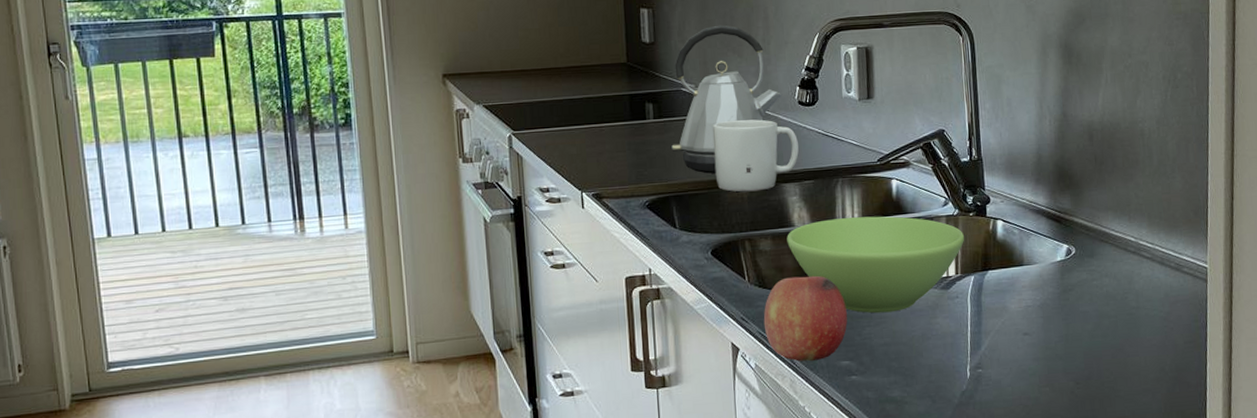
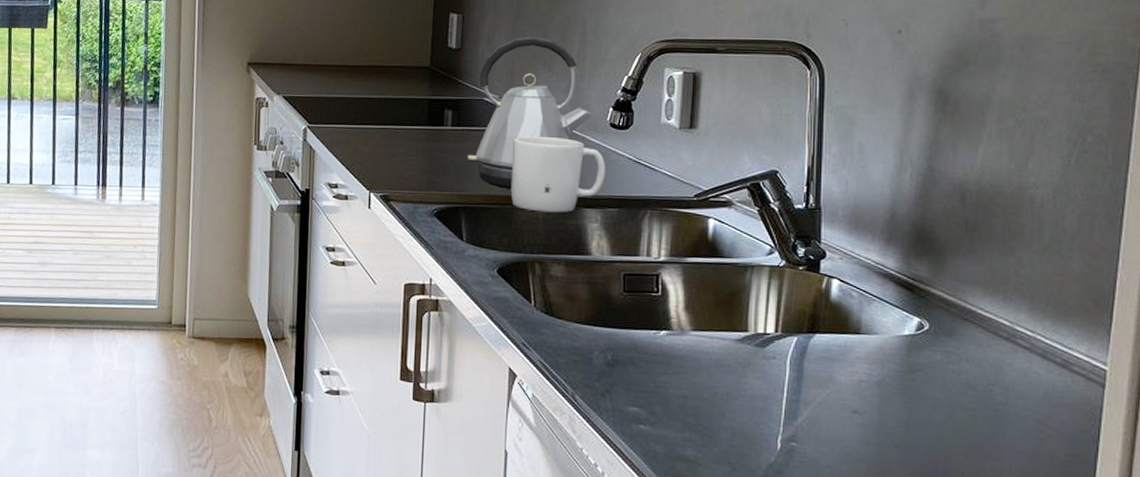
fruit: present [763,275,848,361] -> none [546,308,641,401]
bowl: present [787,216,965,314] -> none [581,252,791,363]

